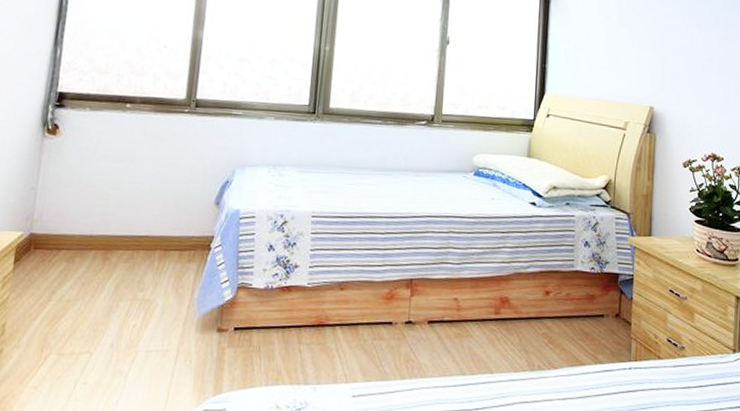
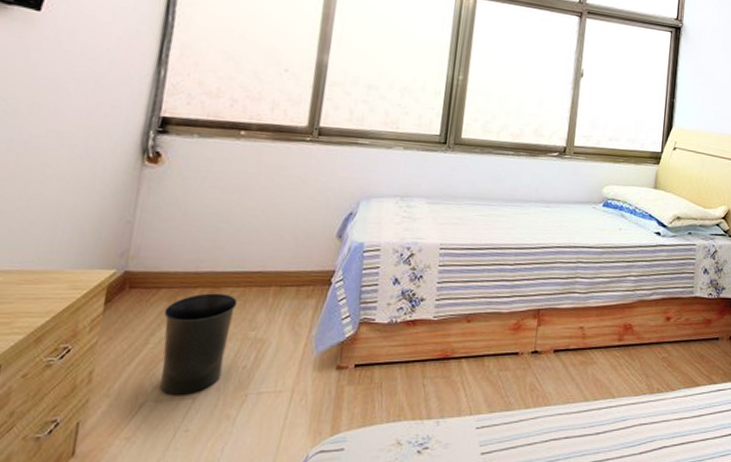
waste bin: none [62,255,127,350] -> present [160,293,238,395]

